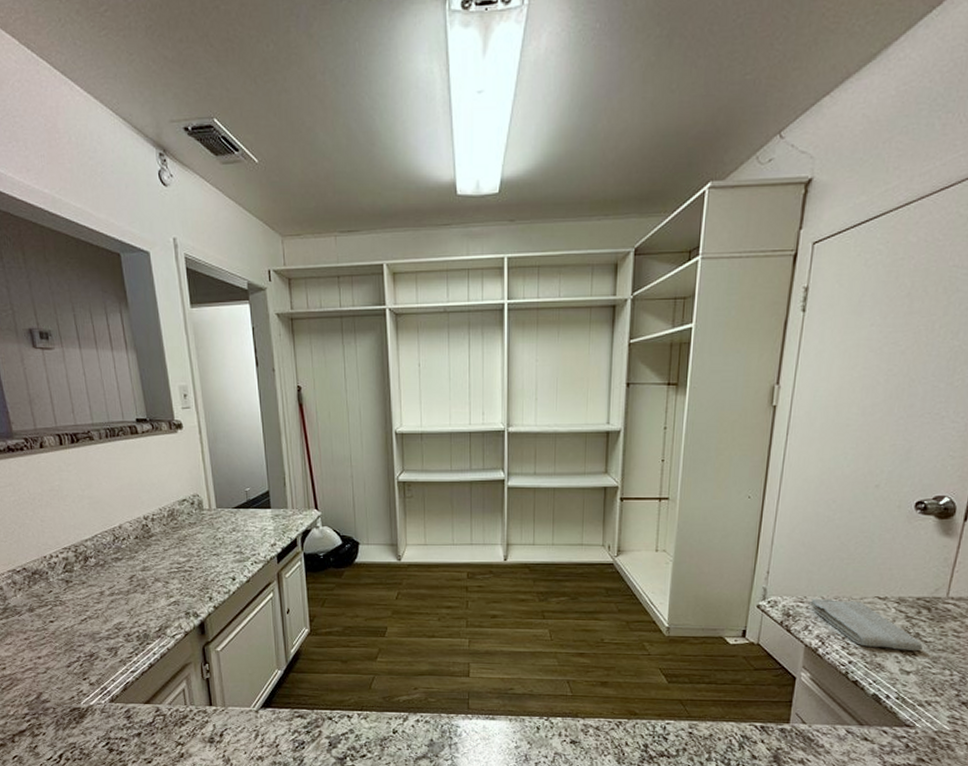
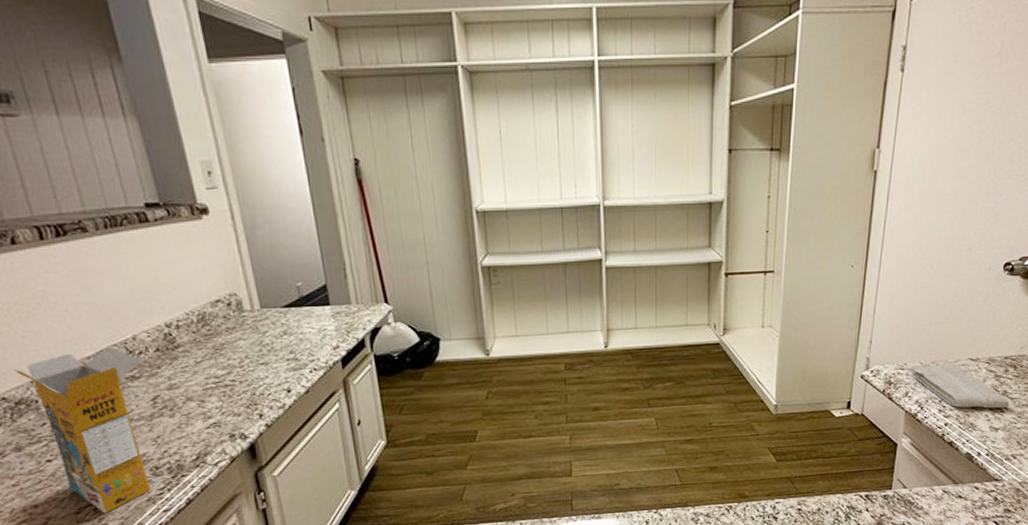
cereal box: none [34,532,126,669] -> present [14,347,151,514]

